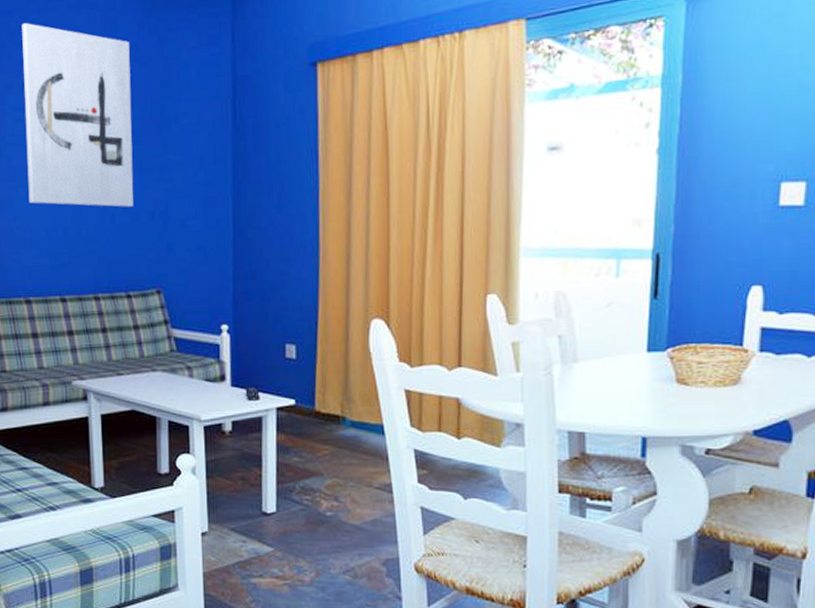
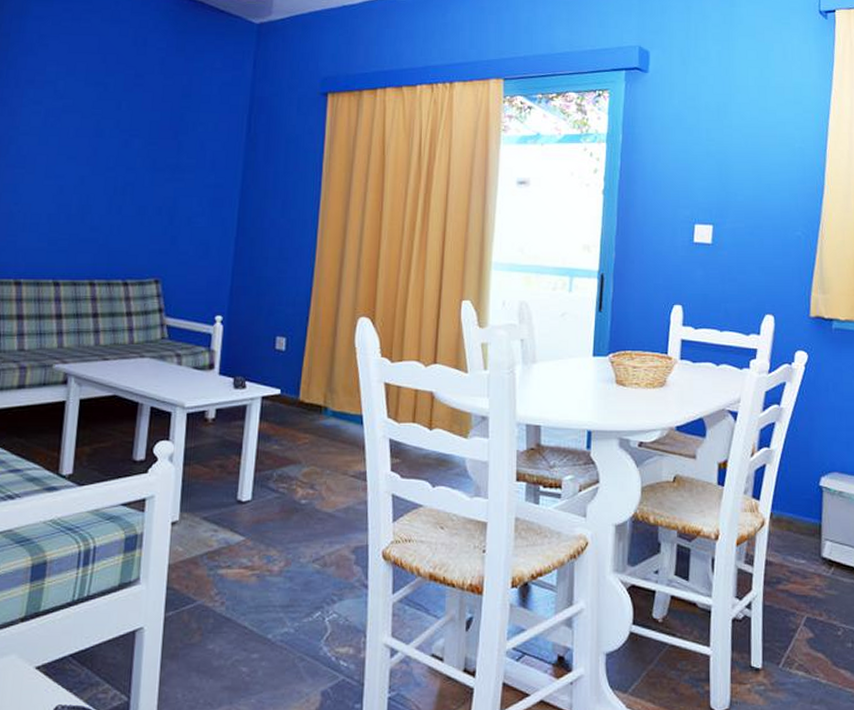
wall art: present [22,22,134,207] -> none [34,28,157,201]

